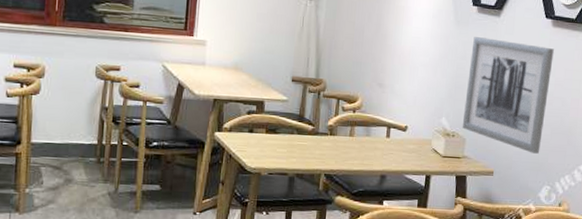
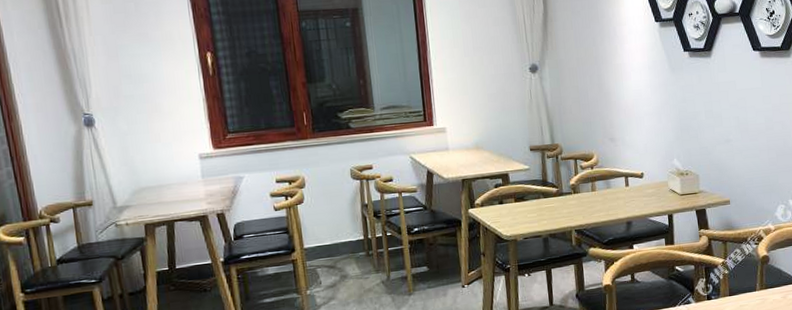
wall art: present [462,37,554,154] -> none [690,77,770,178]

